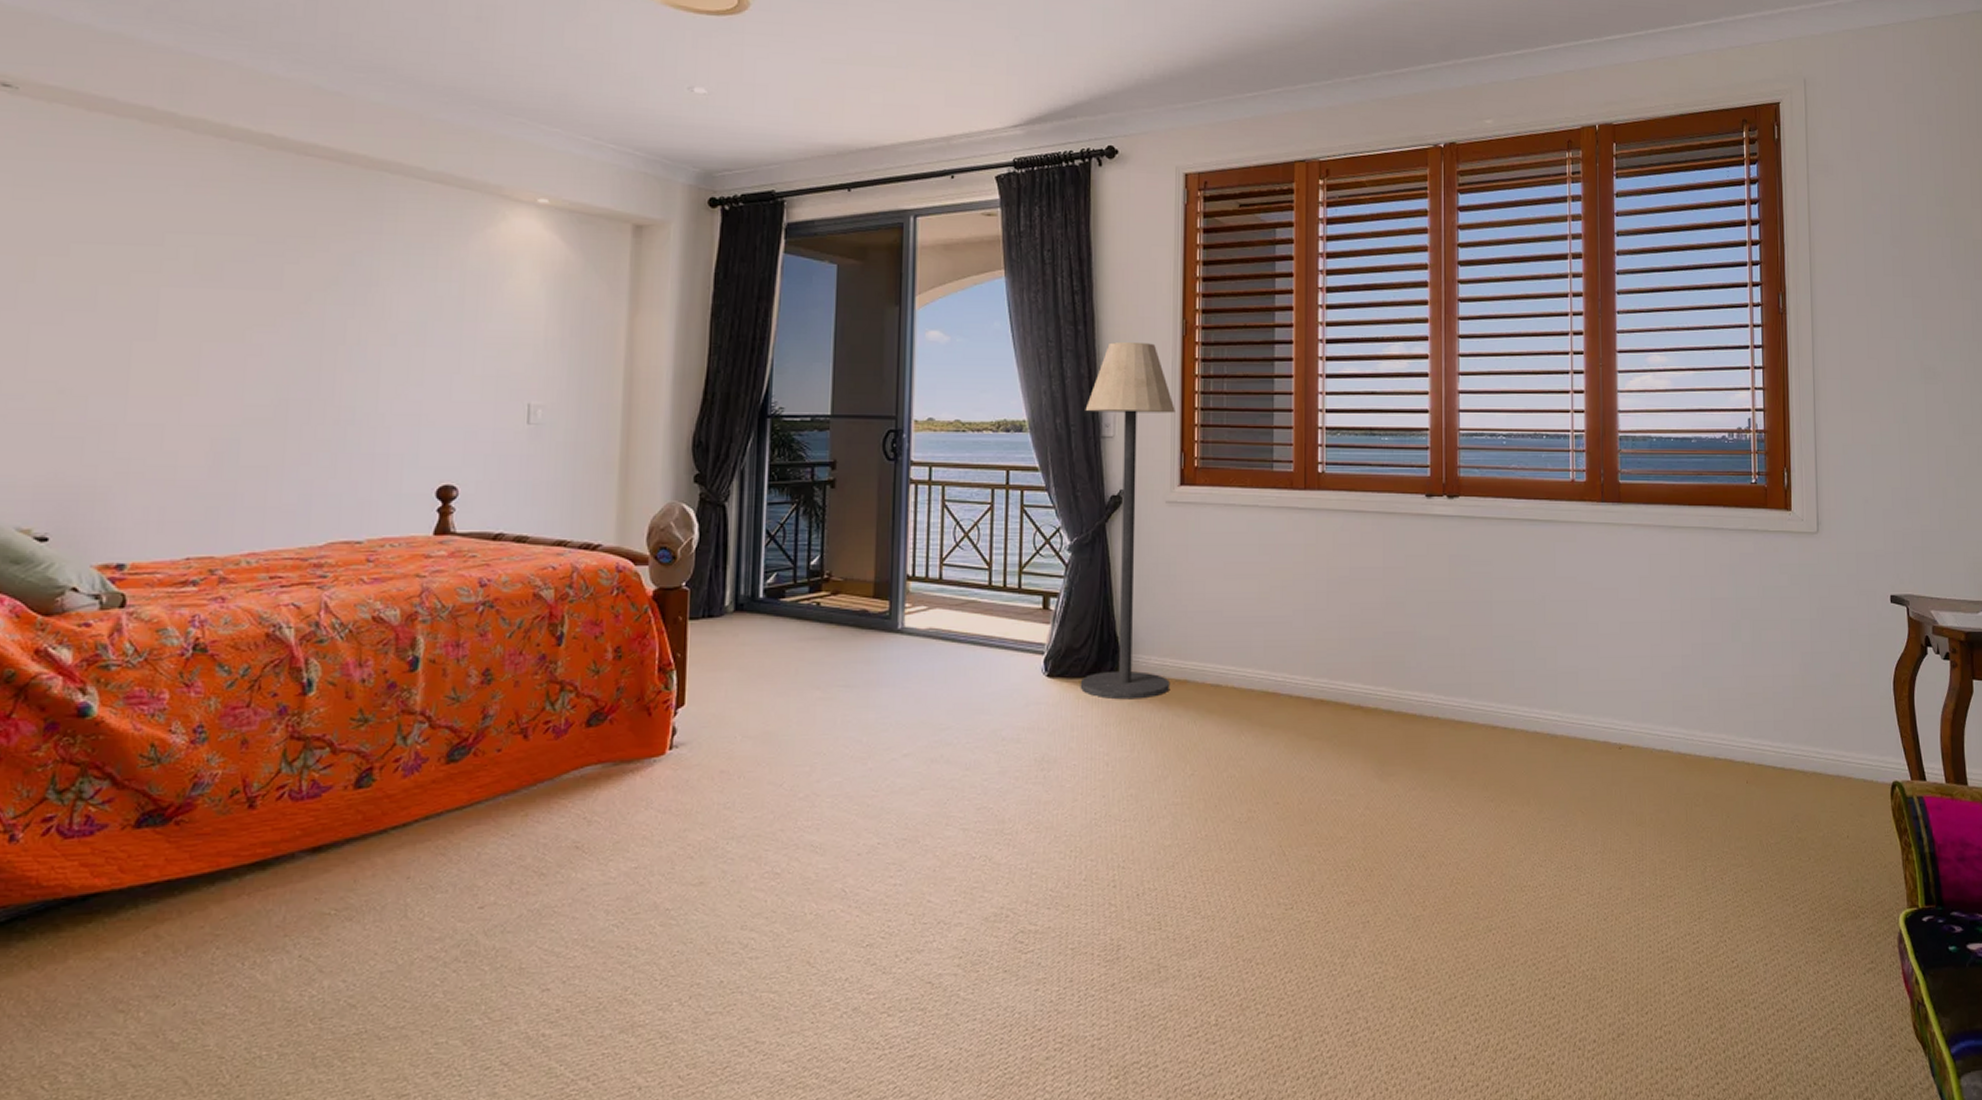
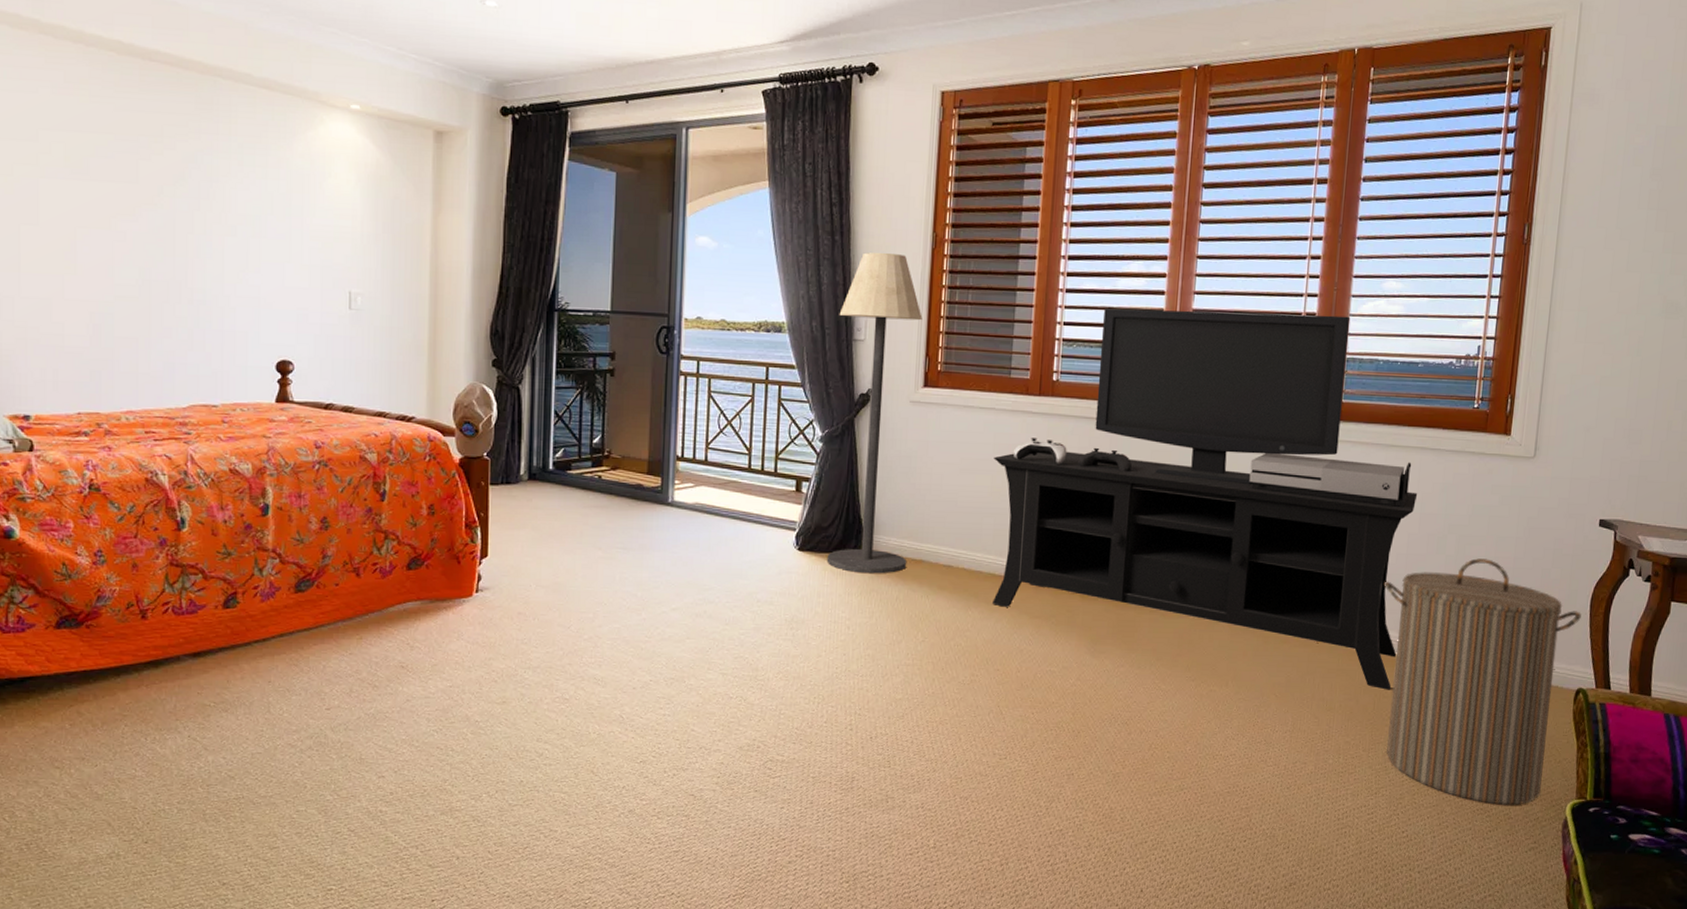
media console: none [1260,392,1706,797] -> present [992,308,1418,690]
laundry hamper: none [1682,644,1886,921] -> present [1384,558,1581,805]

